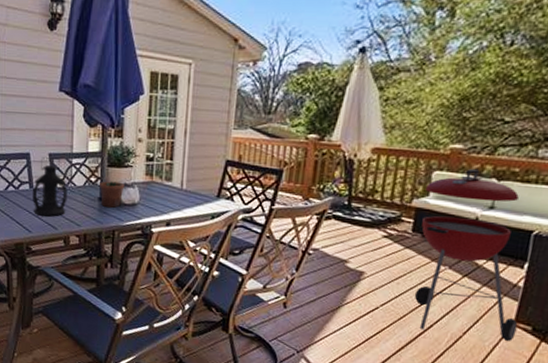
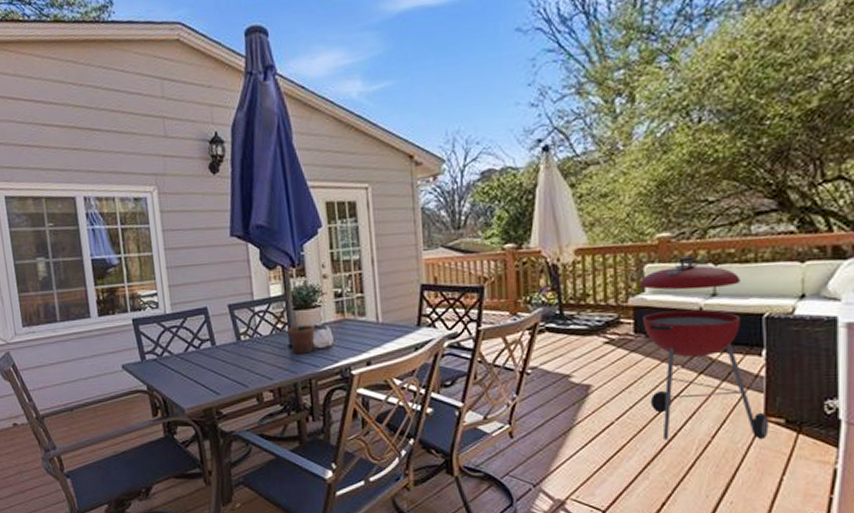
lantern: present [32,157,68,217] -> none [214,309,255,375]

